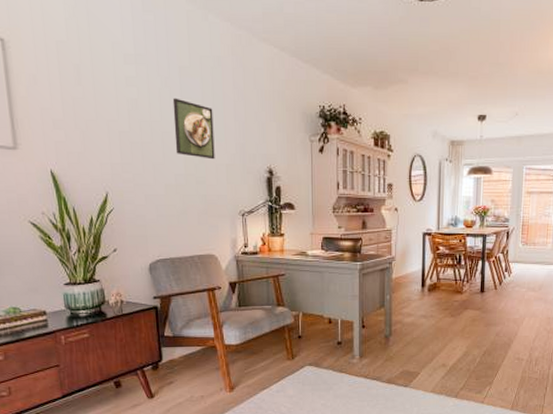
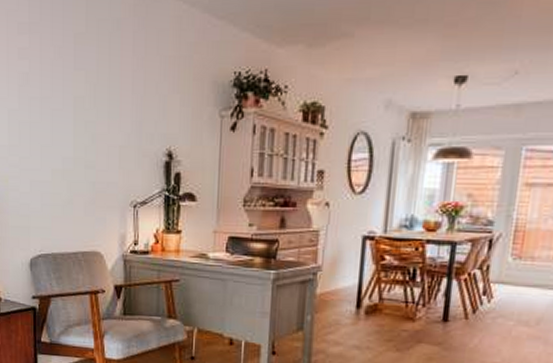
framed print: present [172,98,215,160] -> none [65,69,108,141]

